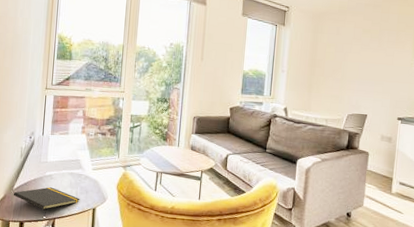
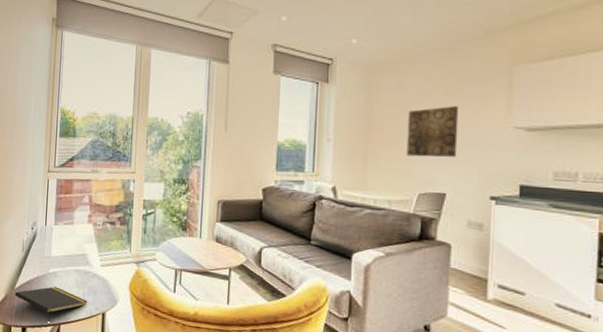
wall art: none [340,49,380,88] -> present [406,106,459,157]

